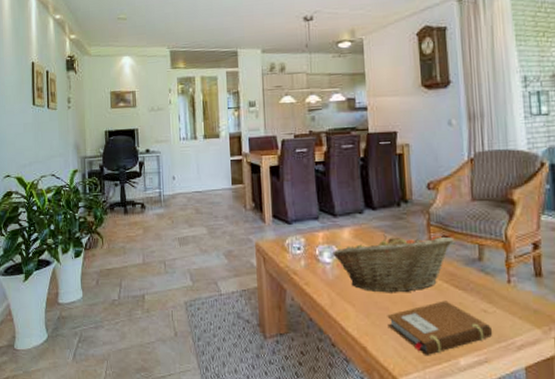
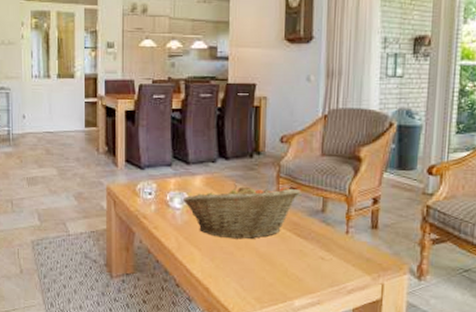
notebook: present [387,301,493,357] -> none [231,248,328,298]

